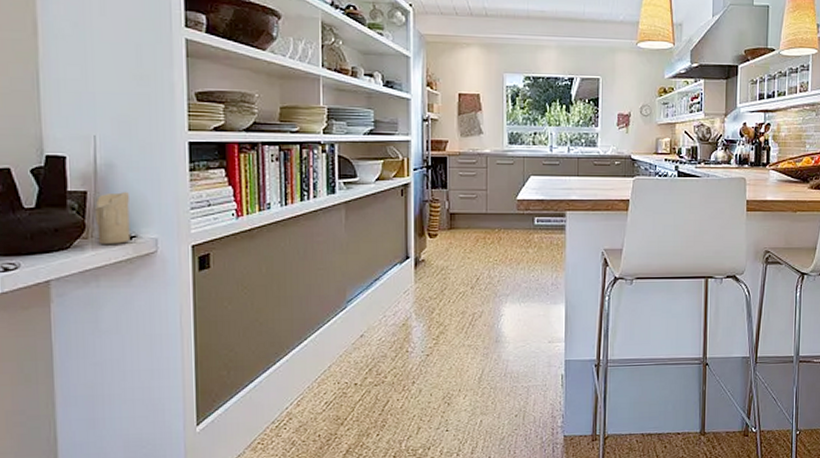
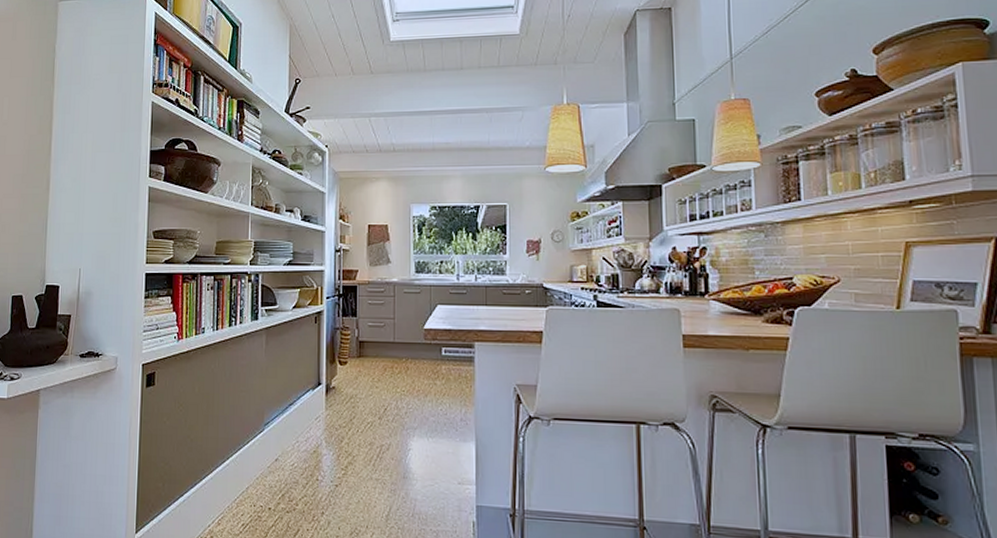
candle: present [95,191,130,244] -> none [75,315,100,360]

